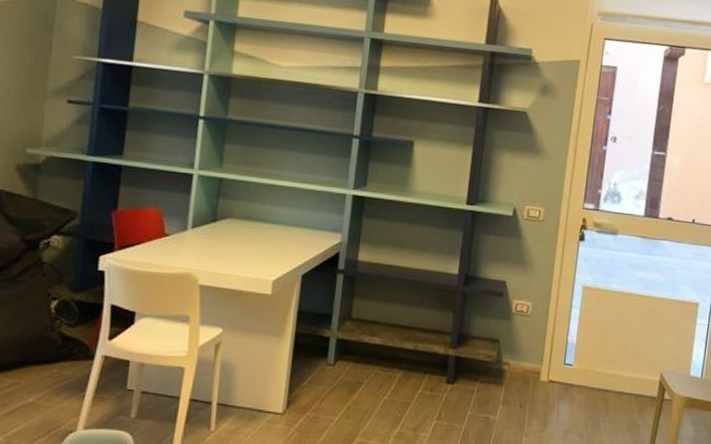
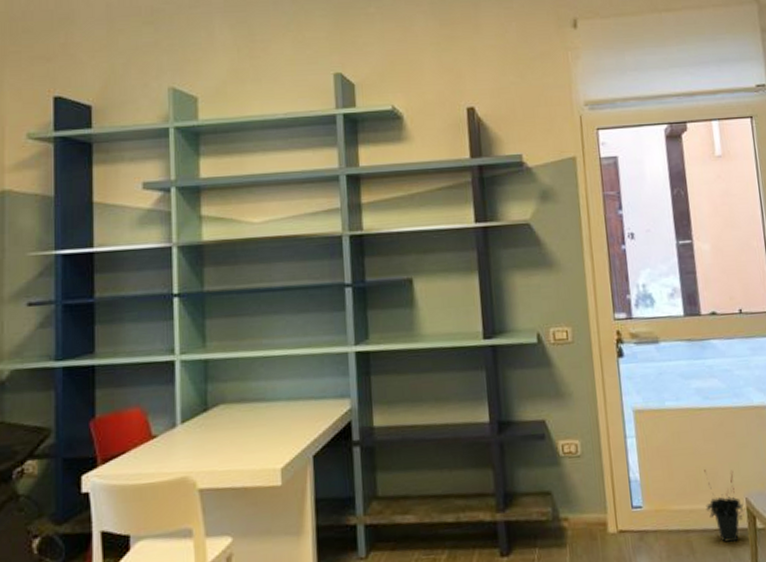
potted plant: none [625,345,659,407] -> present [704,470,745,543]

